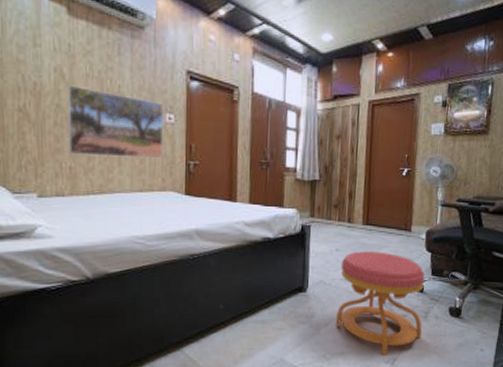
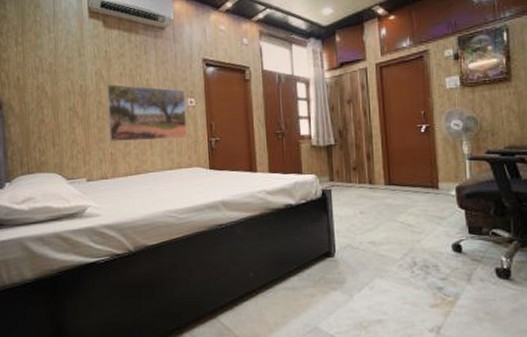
stool: present [336,251,425,357] -> none [367,212,468,324]

